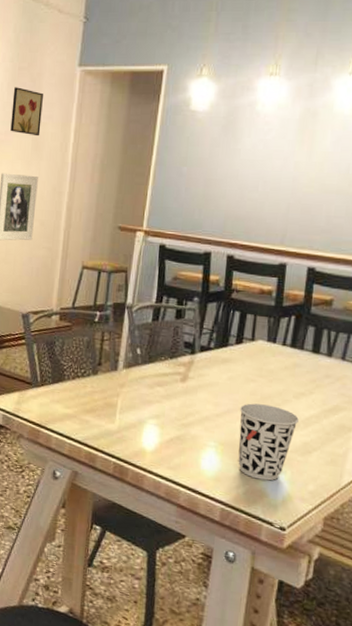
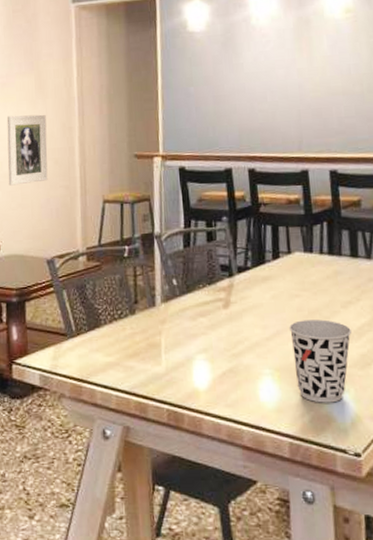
wall art: present [10,87,43,137] -> none [10,29,43,75]

